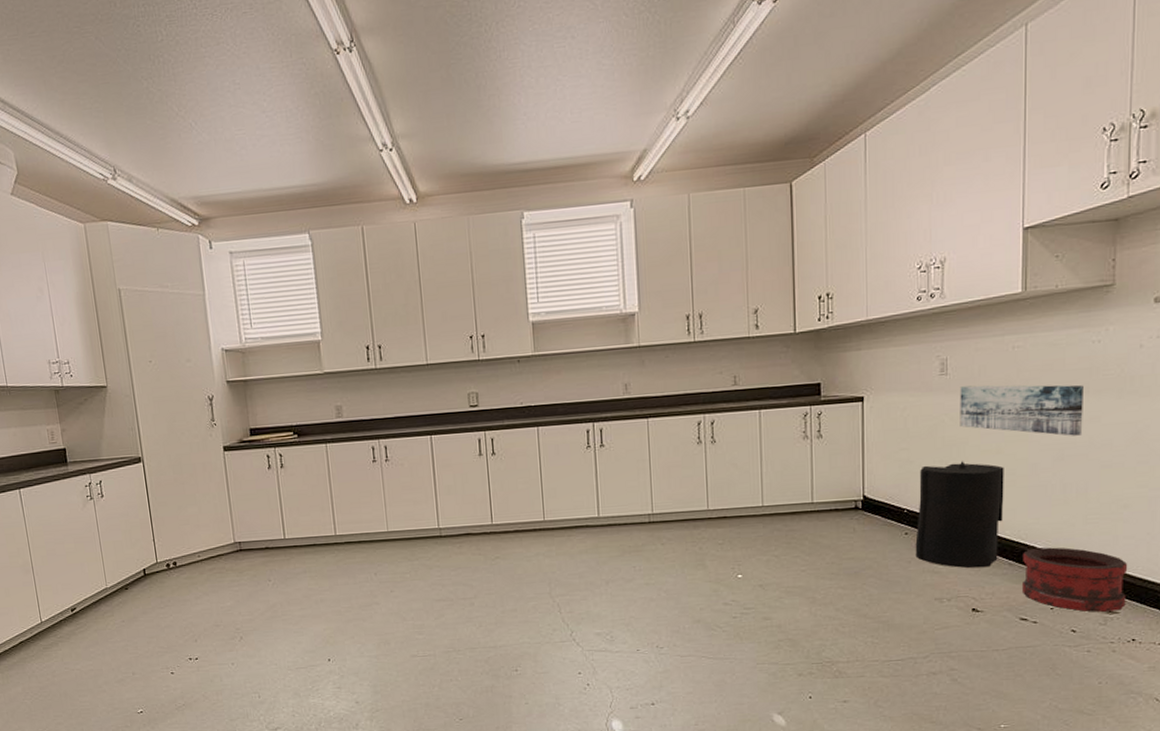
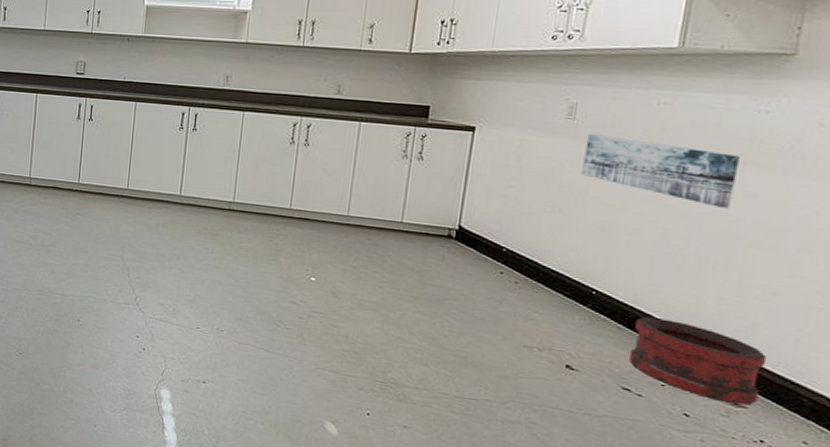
trash can: present [915,461,1004,568] -> none [508,207,628,326]

